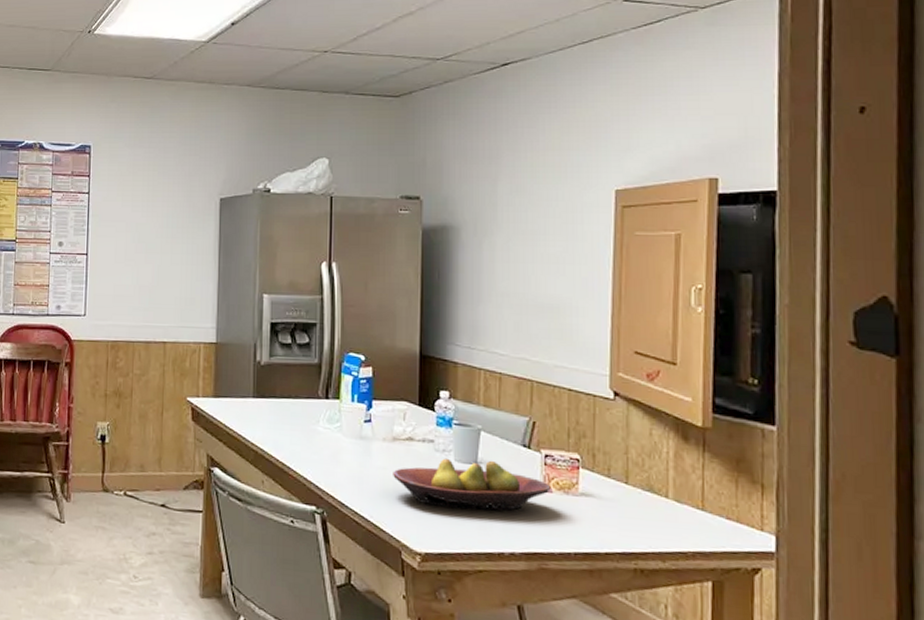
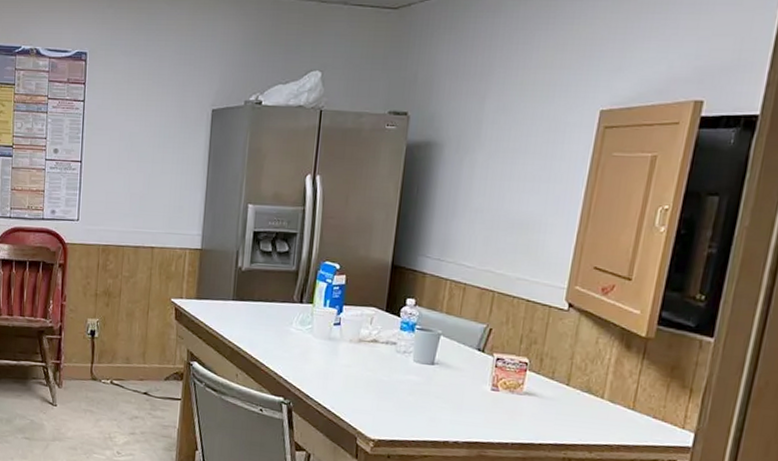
fruit bowl: present [393,458,551,511] -> none [356,359,498,406]

